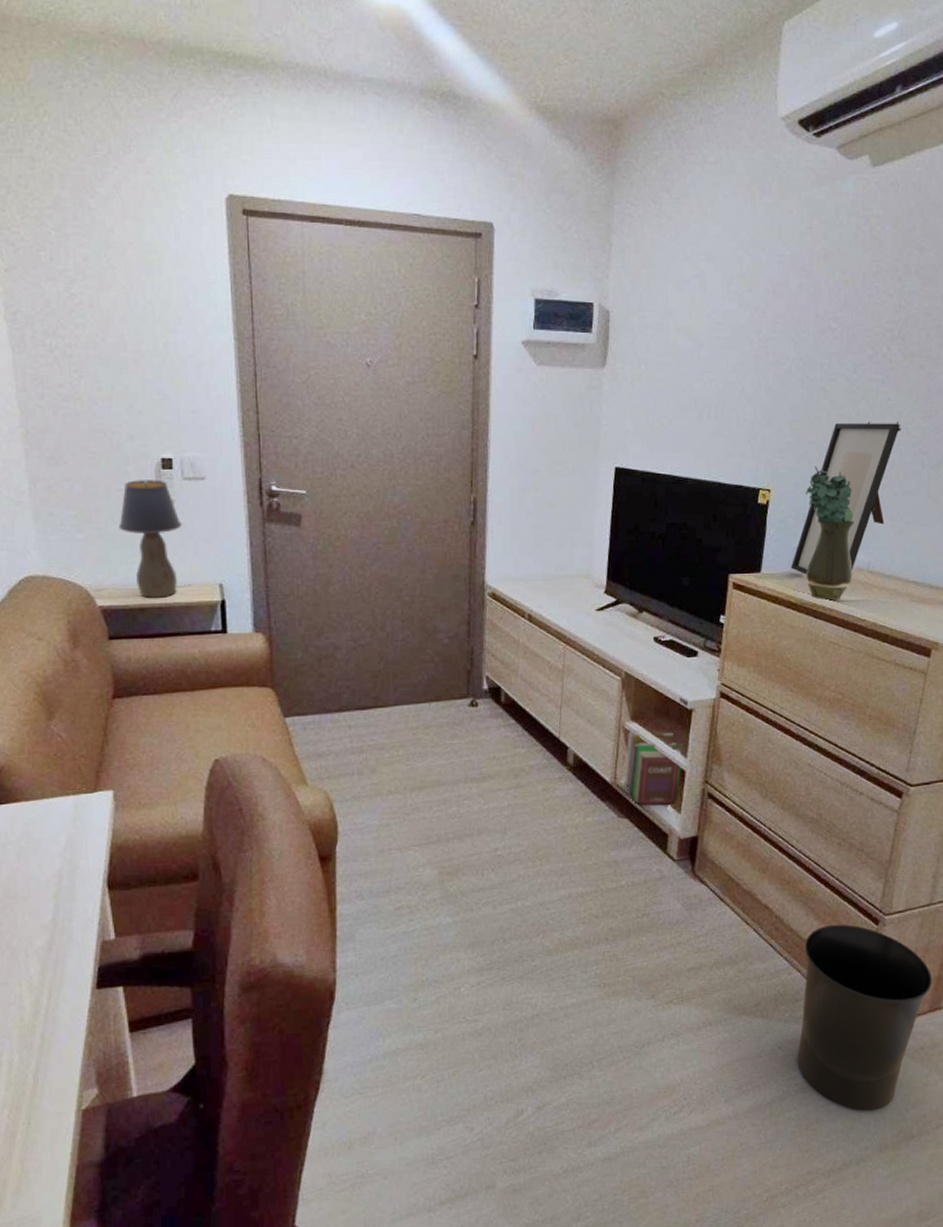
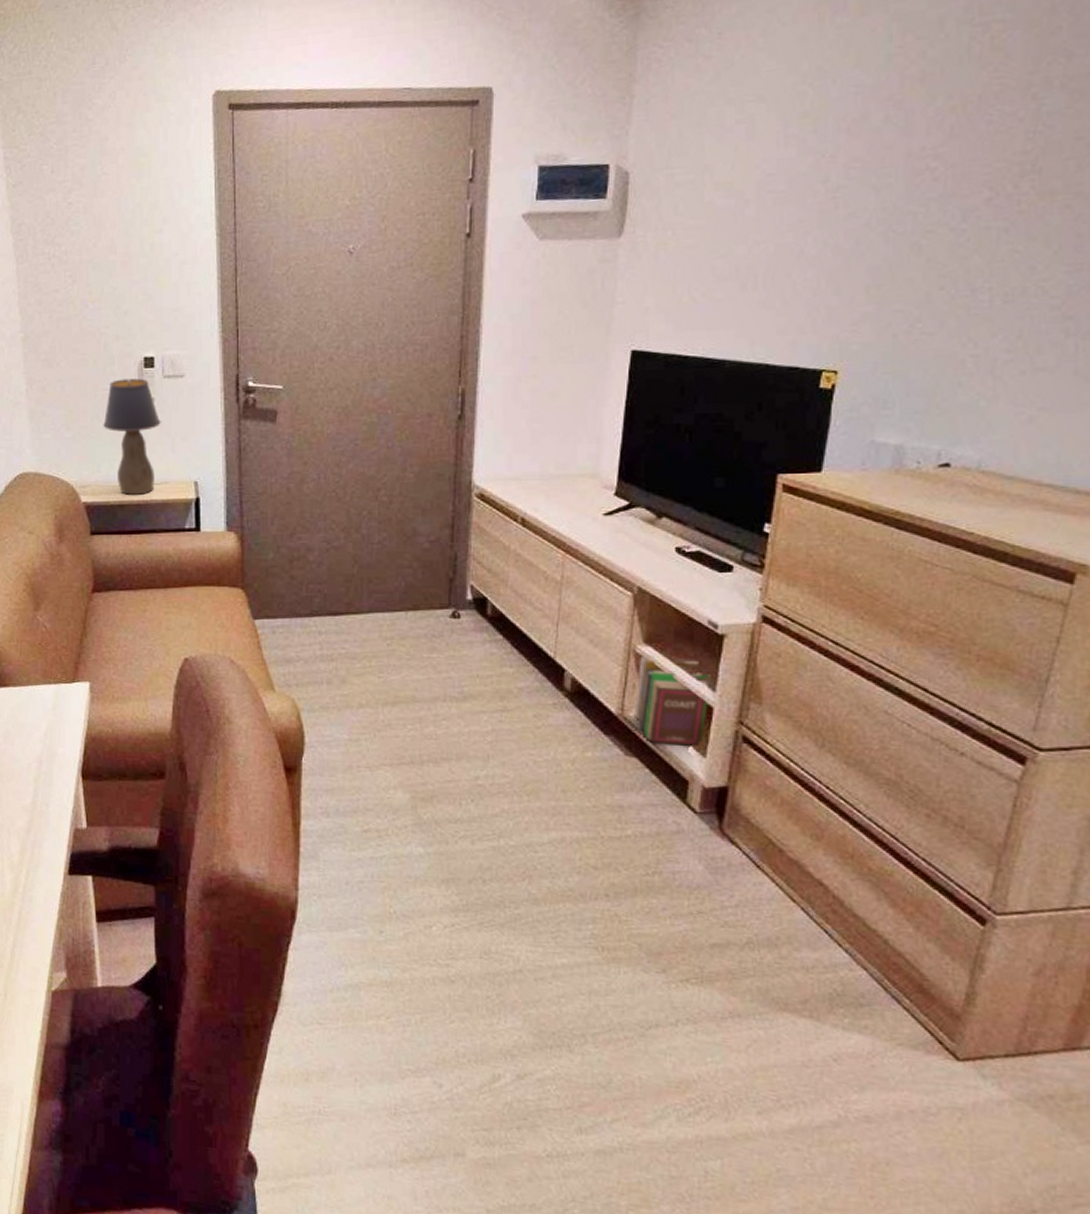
picture frame: present [790,422,901,575] -> none [864,279,1034,475]
waste bin: present [797,924,933,1111] -> none [860,916,1070,1165]
vase: present [806,466,855,601] -> none [886,340,960,508]

